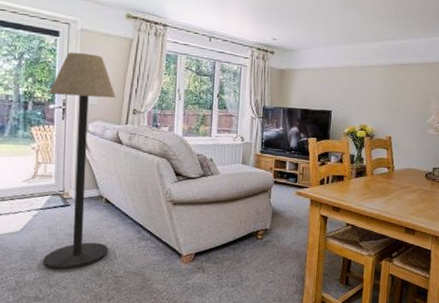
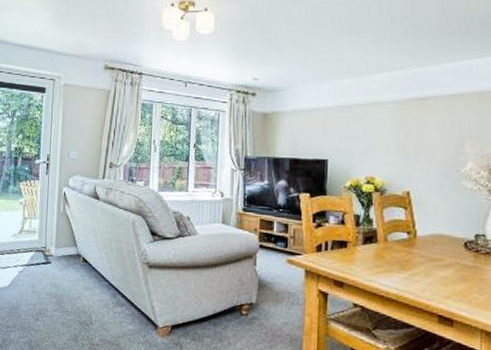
floor lamp: present [43,52,117,270] -> none [26,108,94,331]

